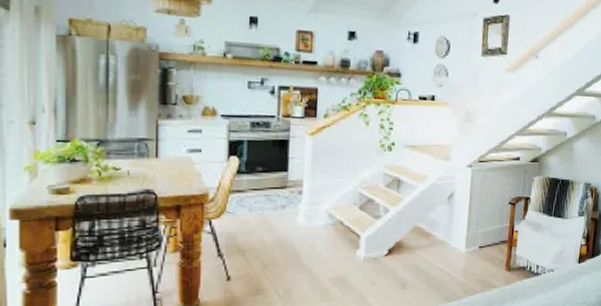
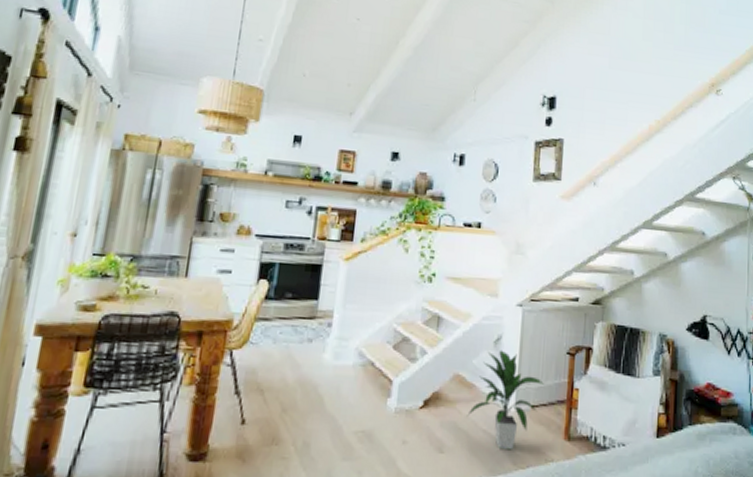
indoor plant: none [425,204,490,282] -> present [467,350,544,450]

